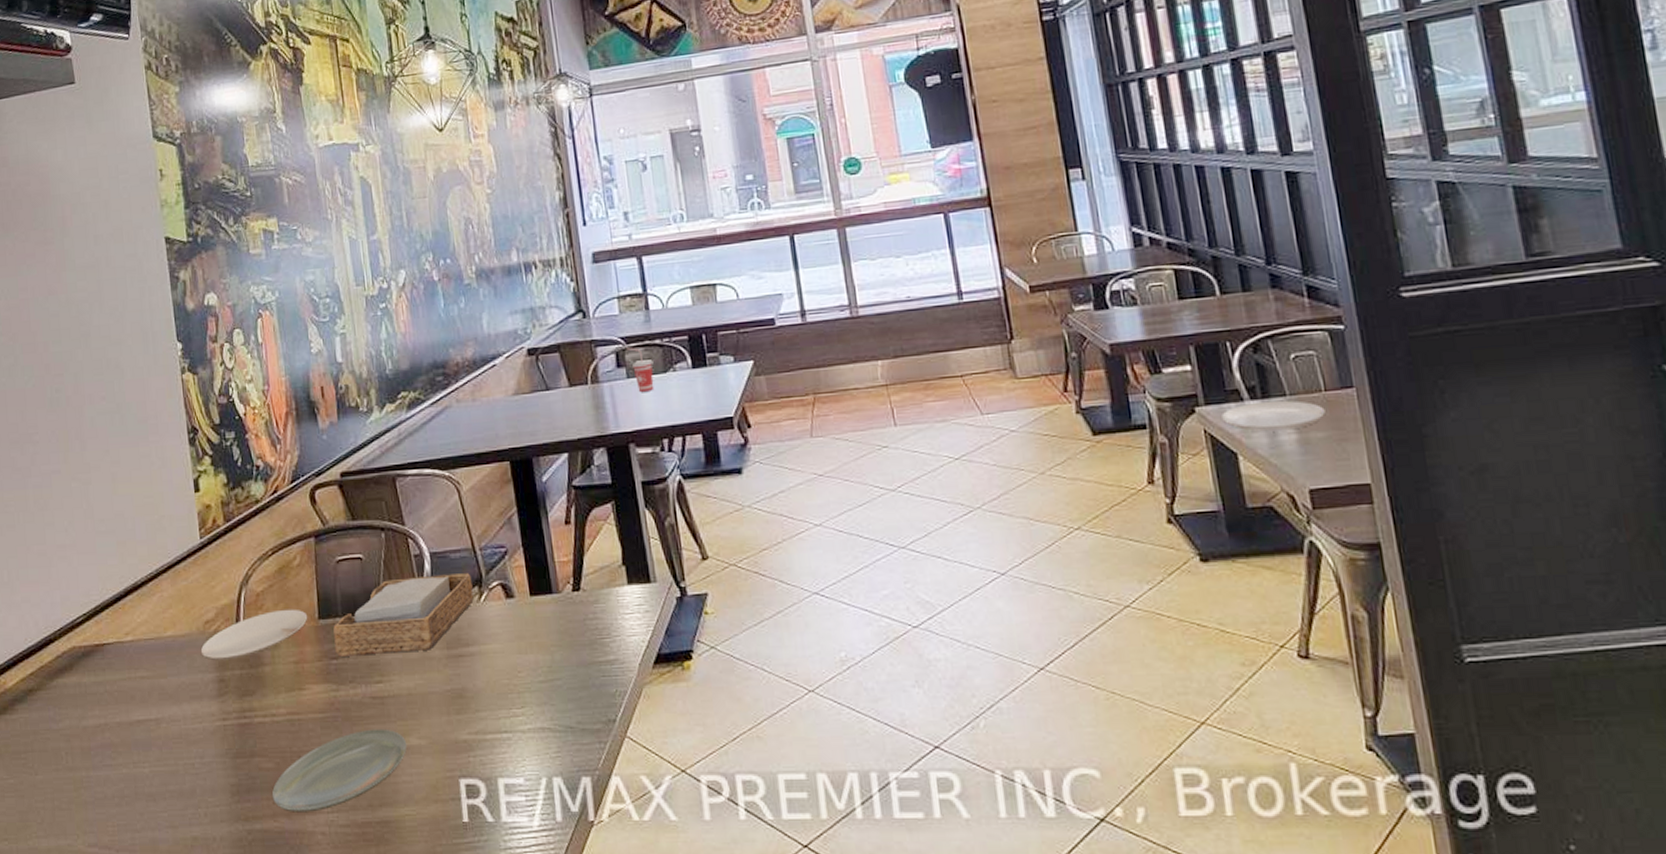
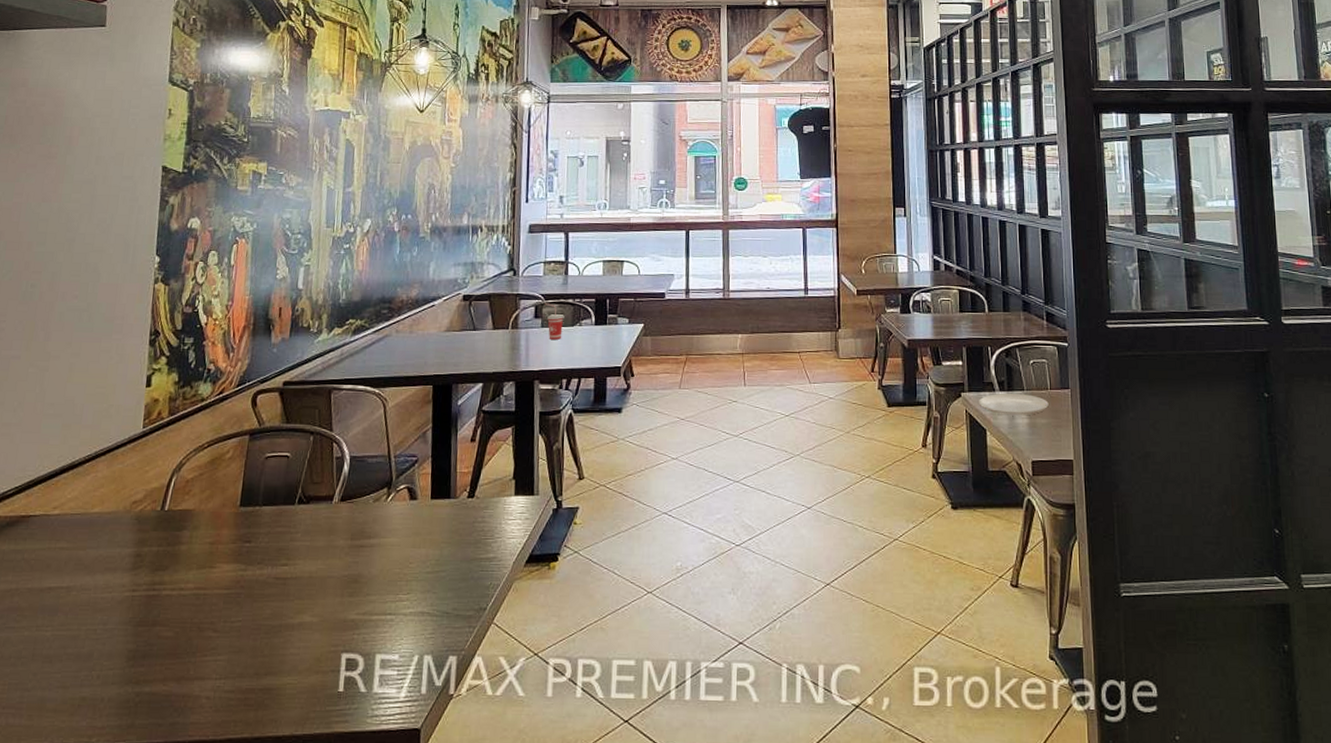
plate: present [200,609,308,661] -> none [123,495,231,538]
plate: present [271,728,407,813] -> none [165,606,300,678]
napkin holder: present [333,573,474,657] -> none [250,475,383,541]

